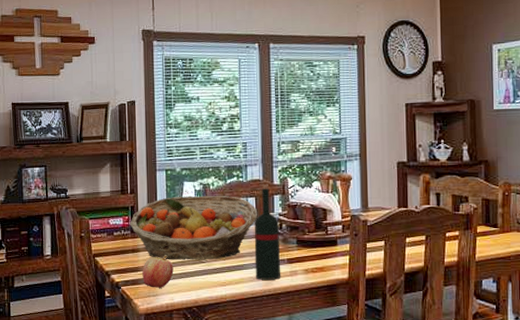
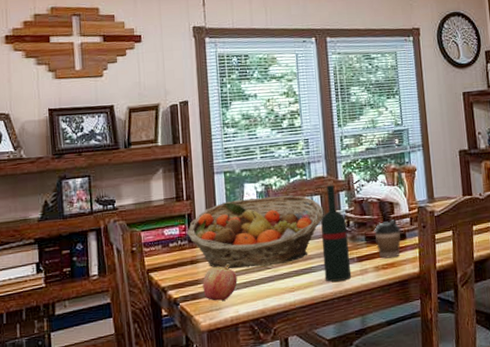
coffee cup: none [305,226,333,263] -> present [374,219,402,259]

